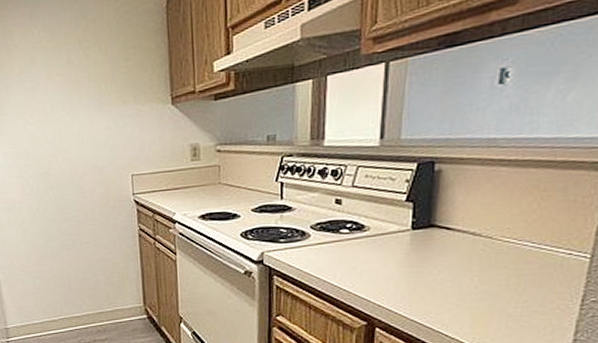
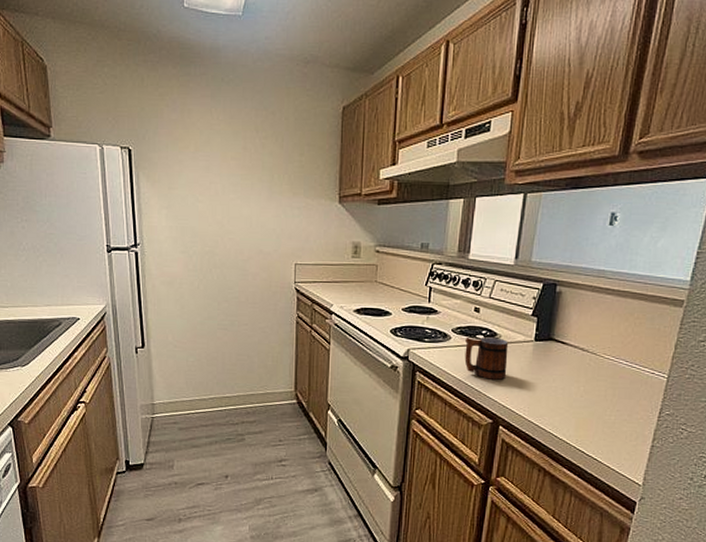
mug: none [328,230,380,278] -> present [464,336,509,380]

